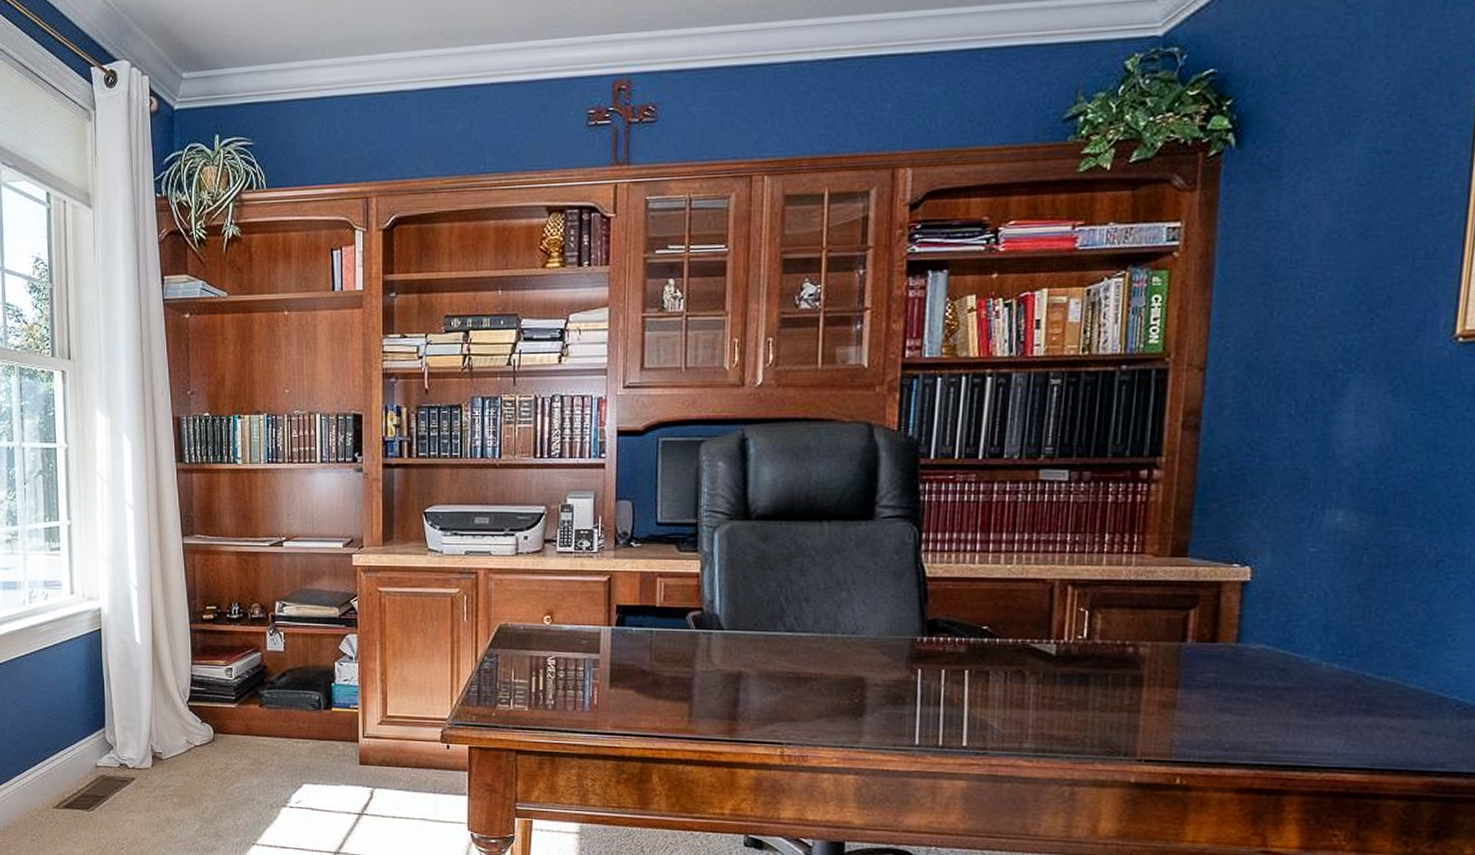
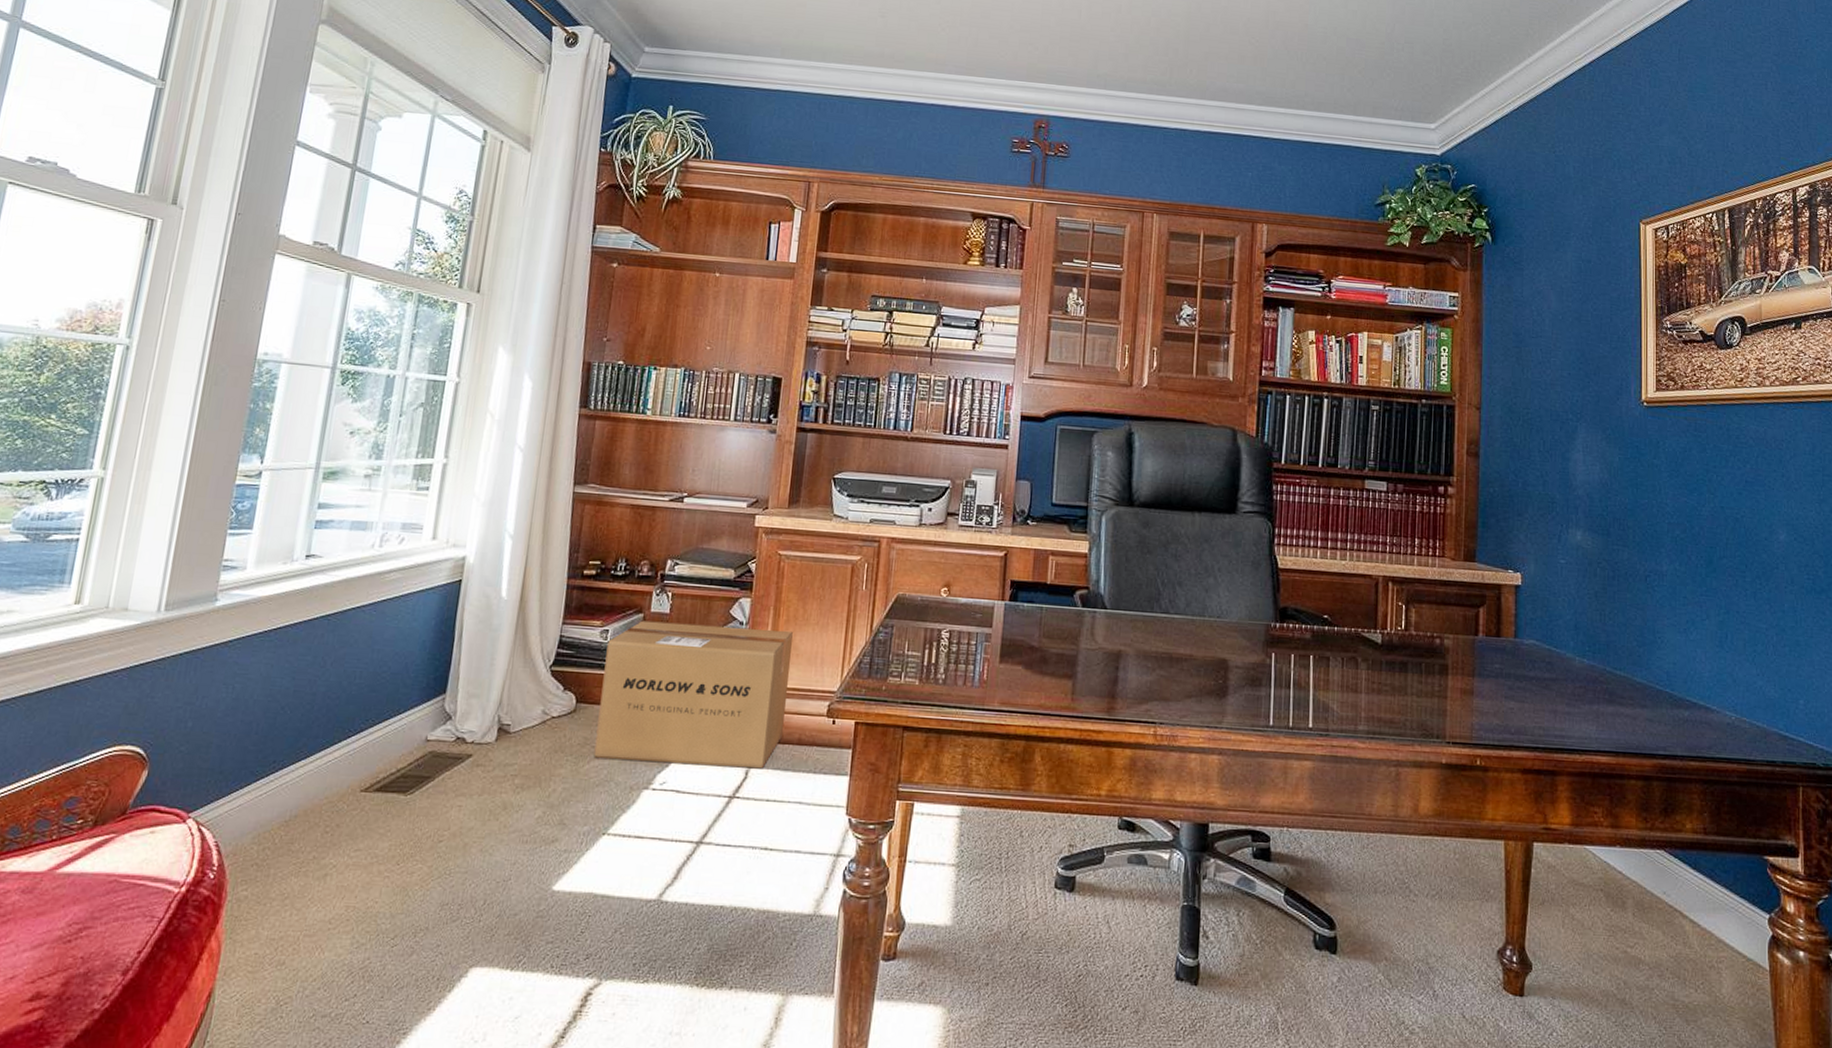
box: none [233,659,402,790] -> present [593,620,794,769]

